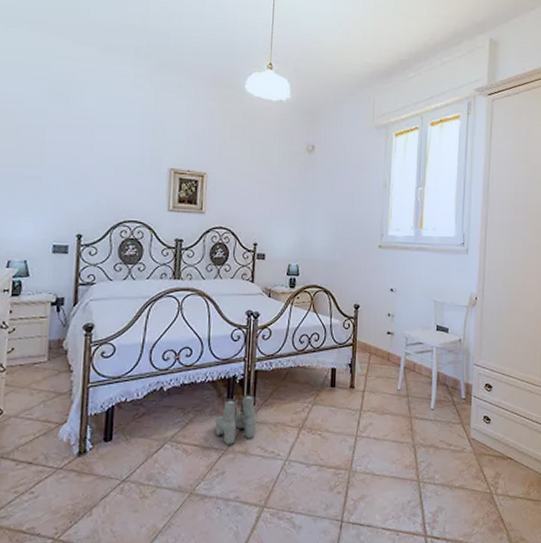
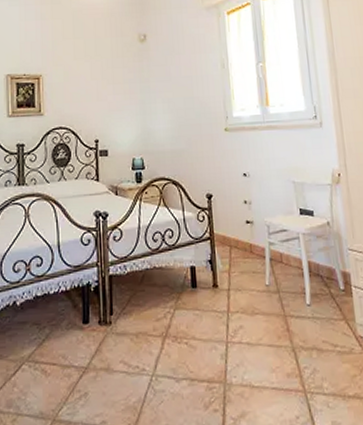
boots: present [214,393,257,445] -> none [72,302,117,361]

